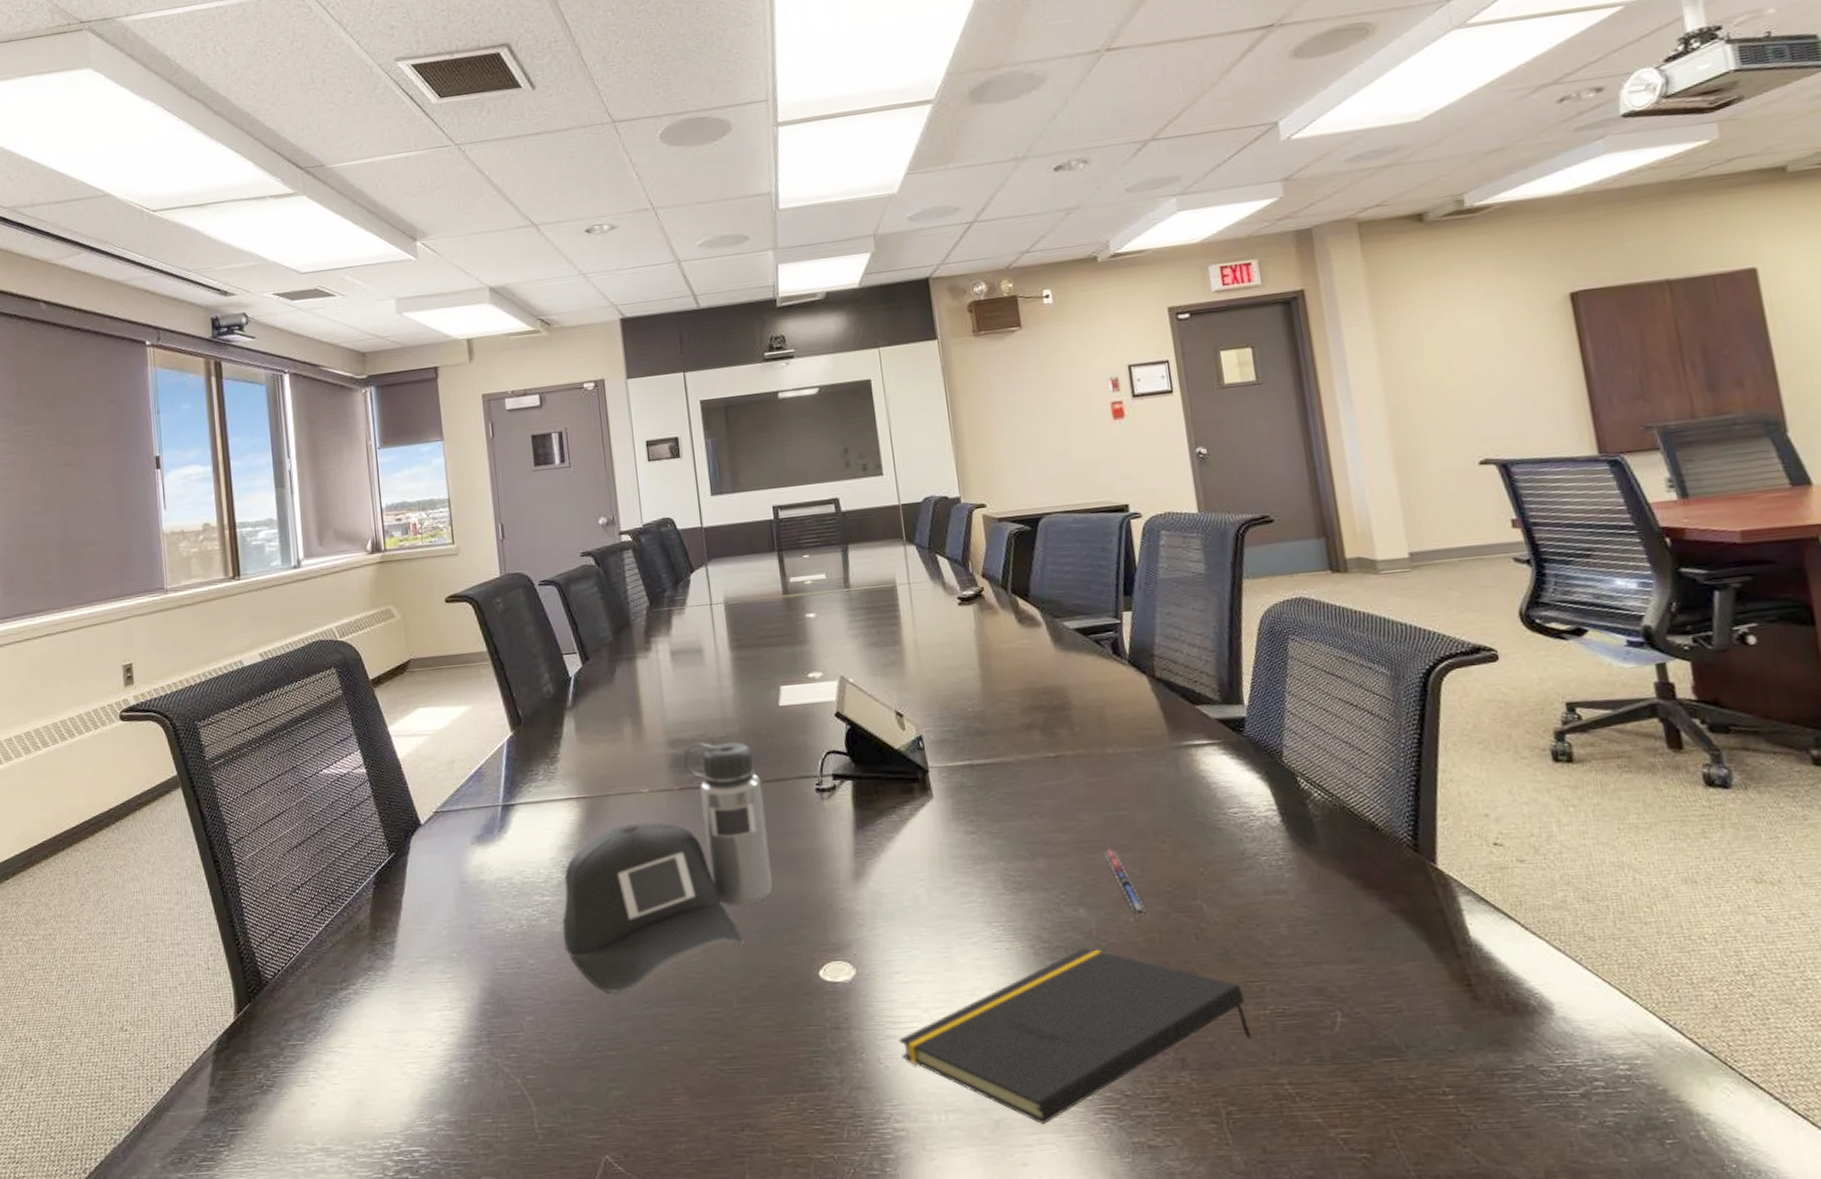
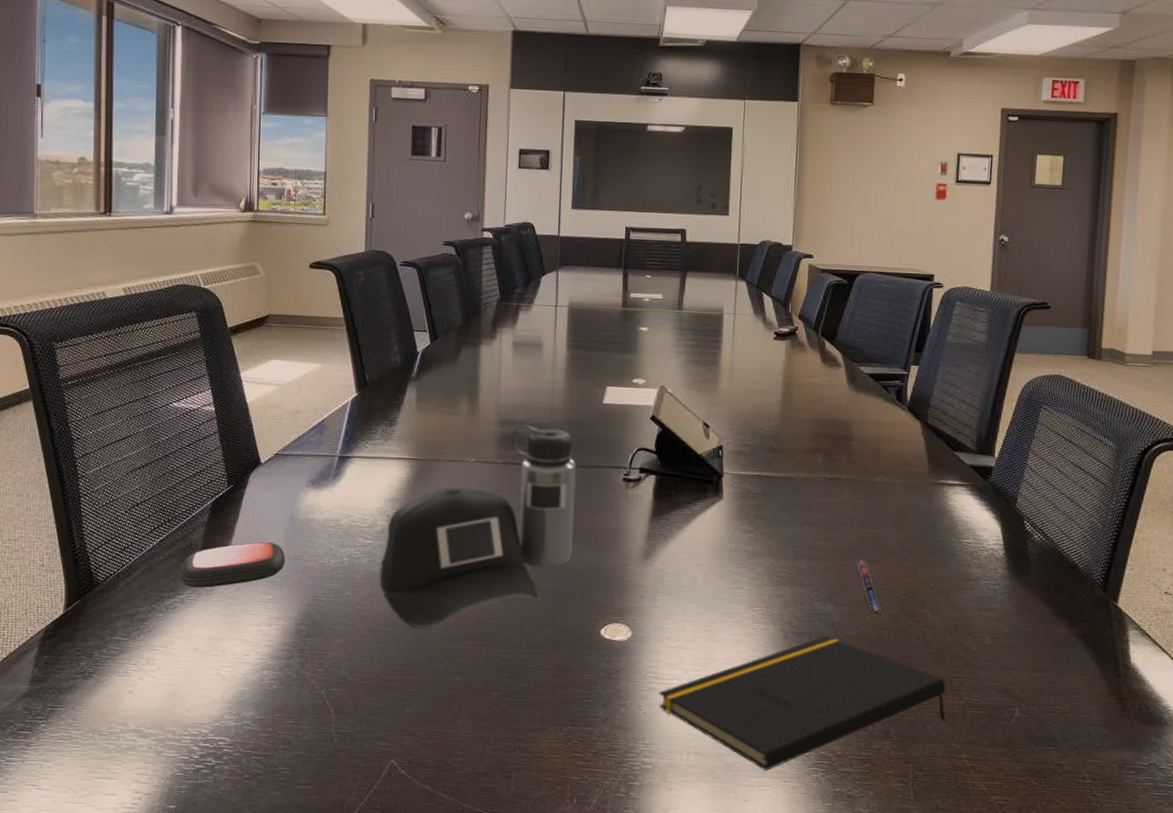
remote control: none [349,913,460,975] -> present [179,542,286,588]

